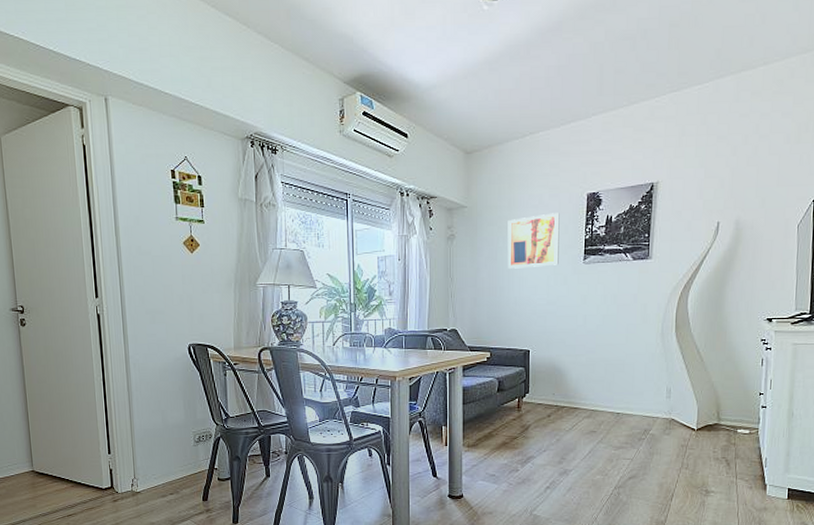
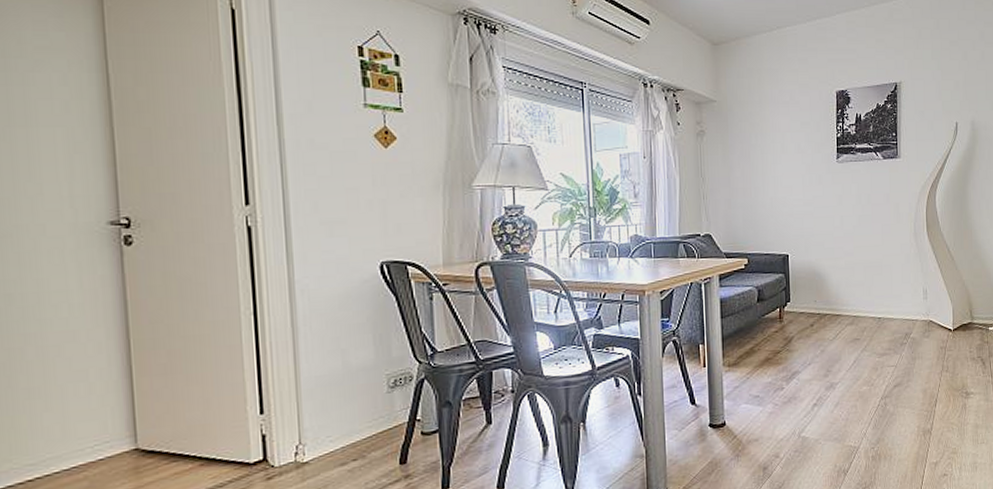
wall art: present [507,213,560,269] -> none [759,110,813,168]

